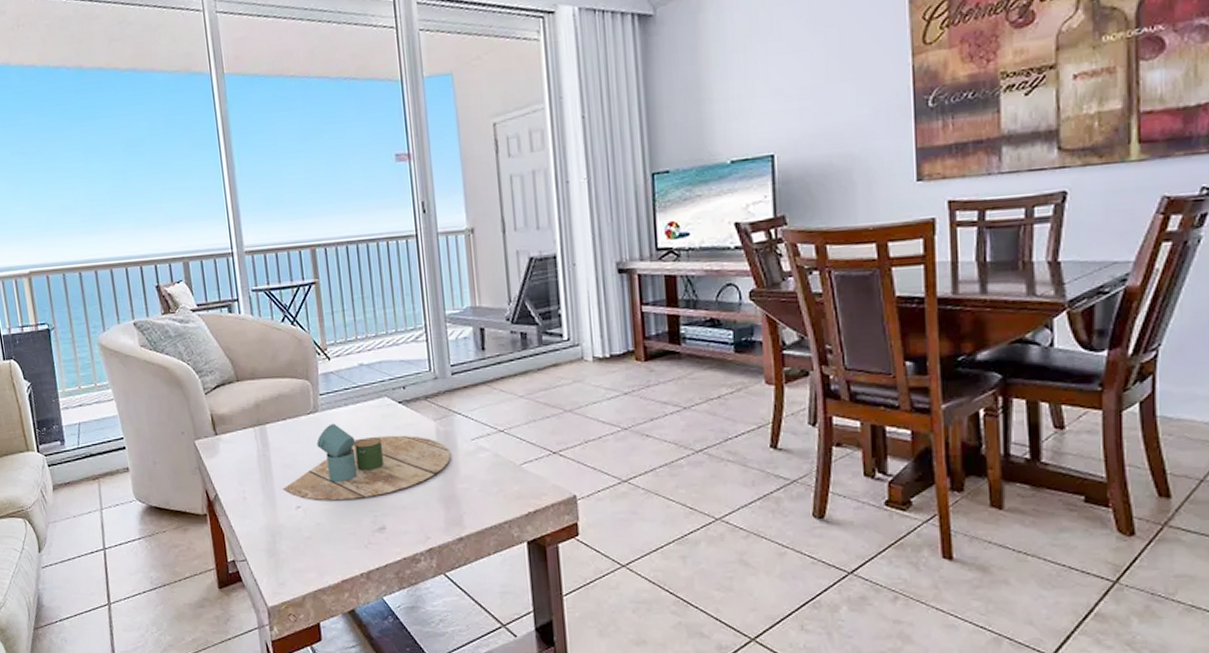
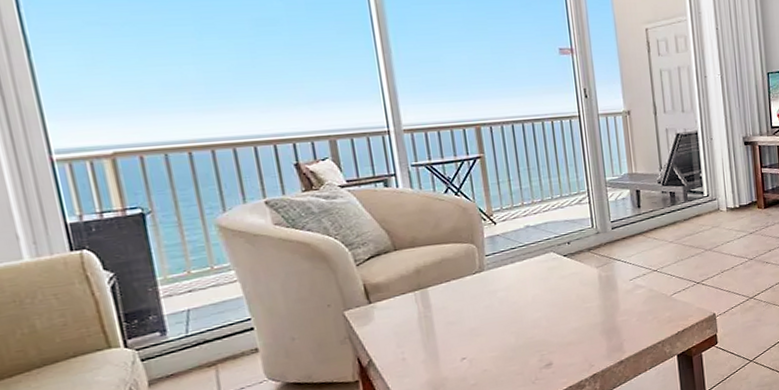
decorative tray: present [282,423,451,500] -> none [446,280,612,350]

